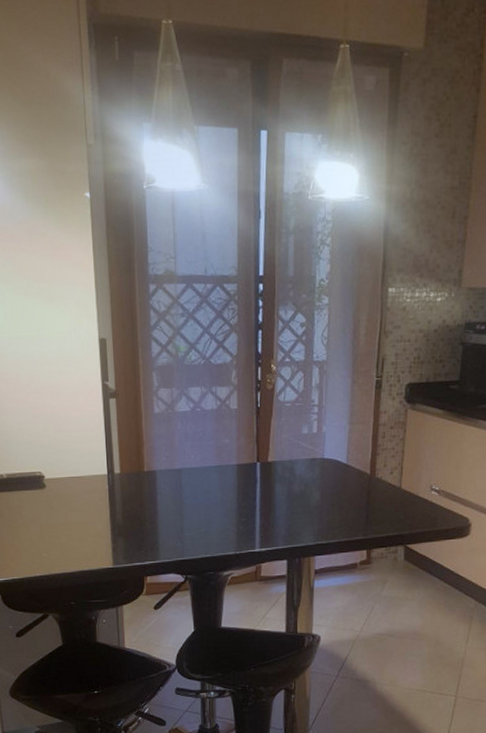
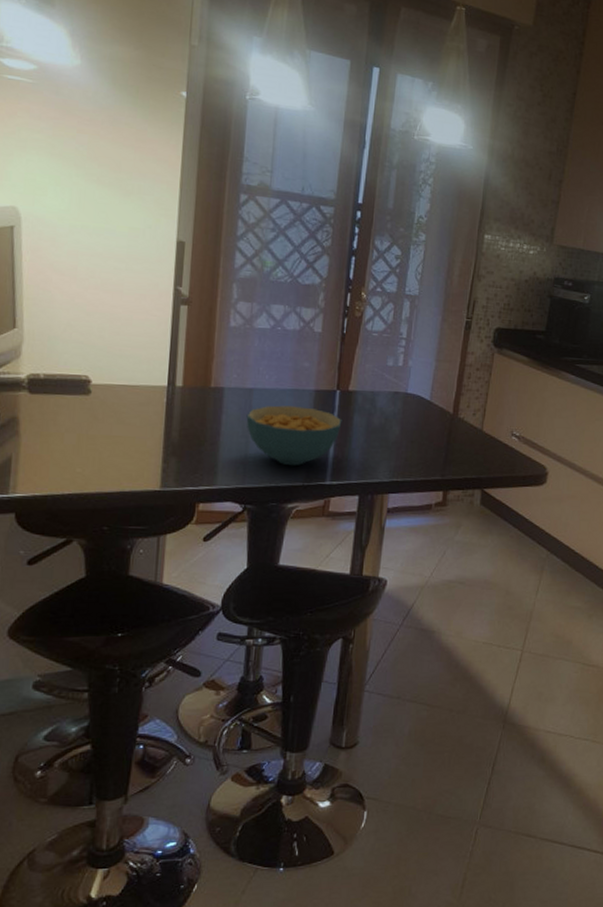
cereal bowl: none [178,481,265,536] -> present [246,405,342,465]

